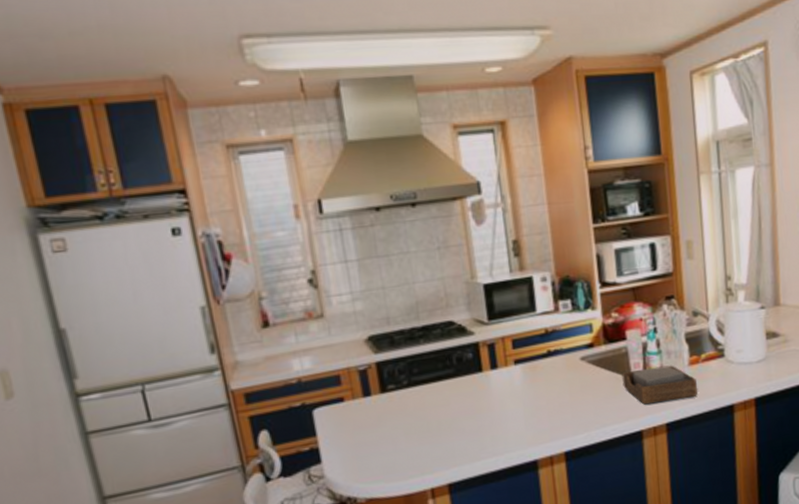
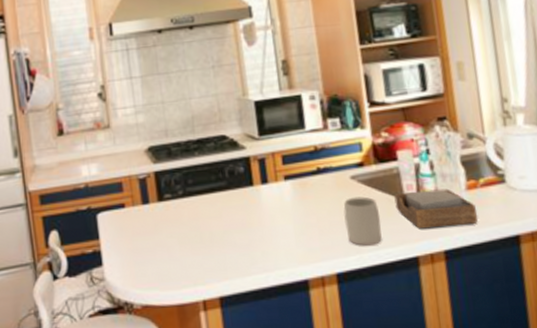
mug: none [573,376,609,424] -> present [343,196,382,246]

